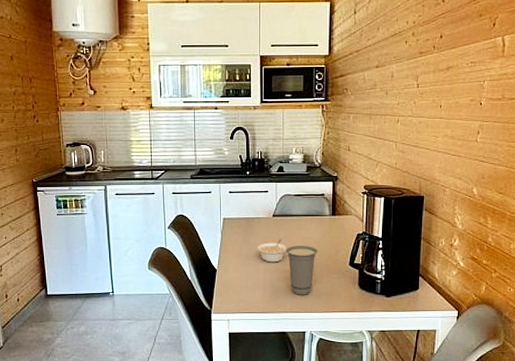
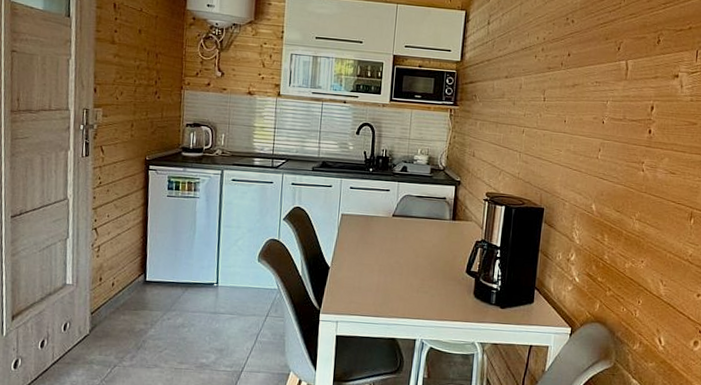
legume: present [258,239,288,263] -> none [374,240,405,264]
cup: present [285,246,319,295] -> none [402,248,436,301]

